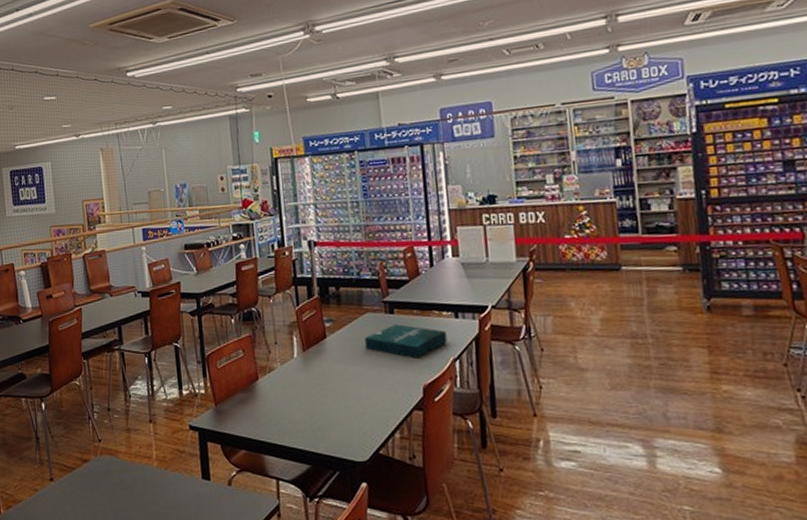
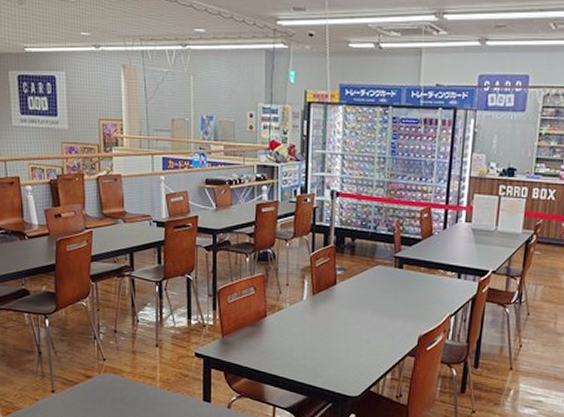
pizza box: present [365,324,447,358] -> none [372,279,448,311]

